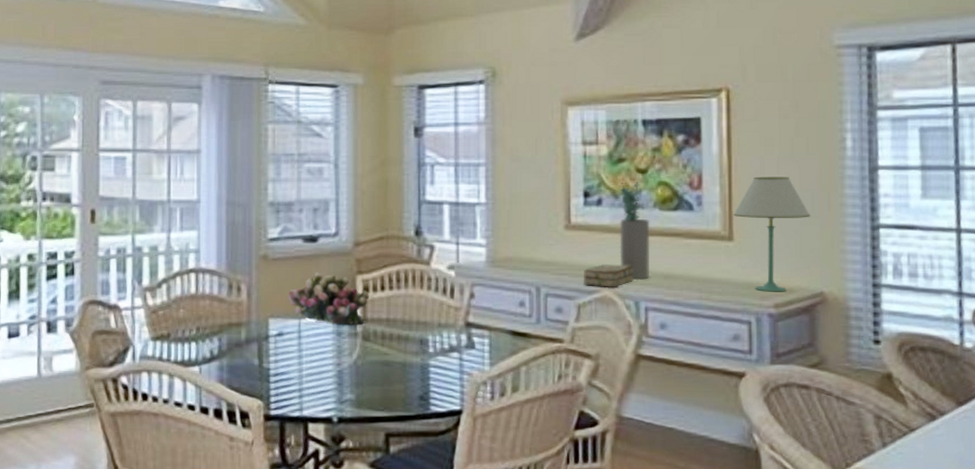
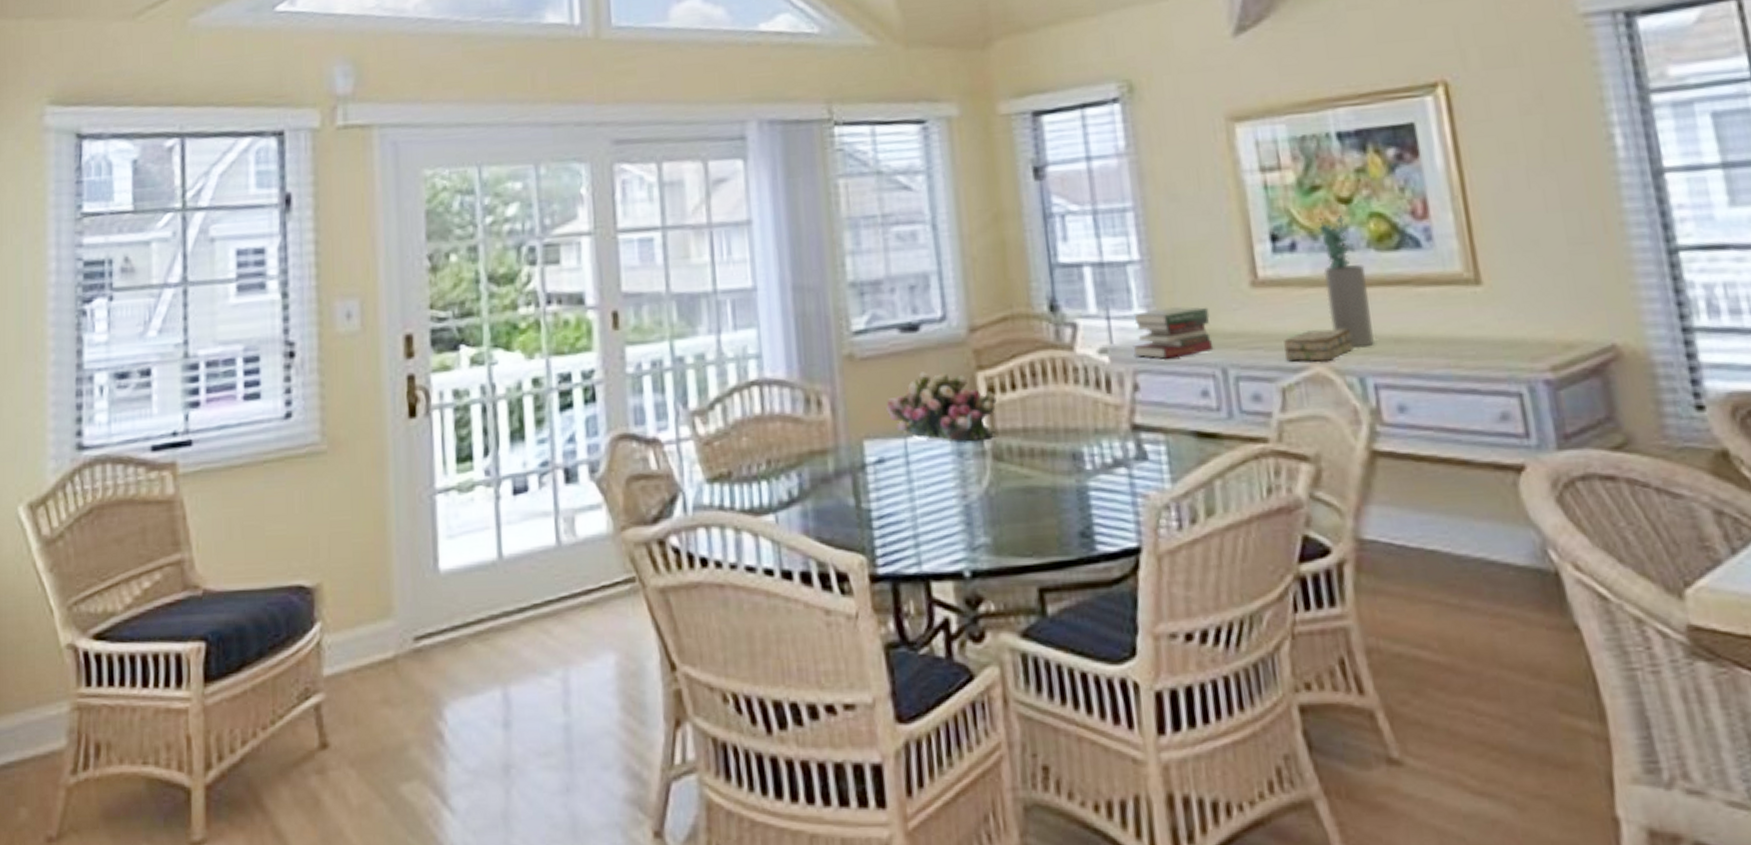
books: none [473,239,532,277] -> present [1132,306,1214,359]
table lamp: present [733,176,811,292] -> none [1476,192,1582,351]

